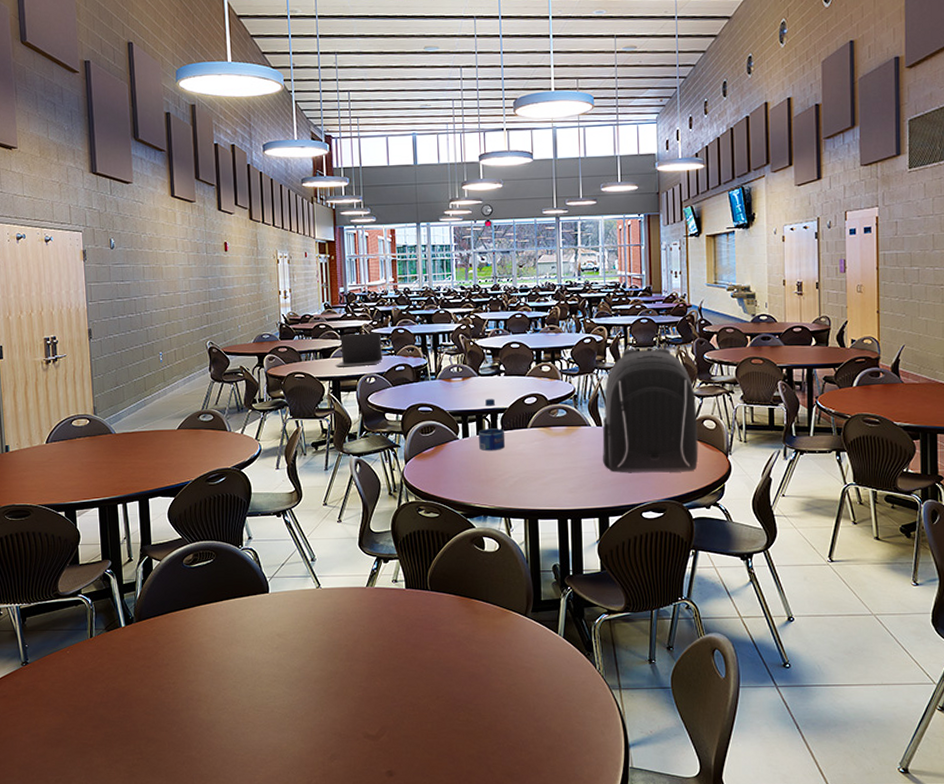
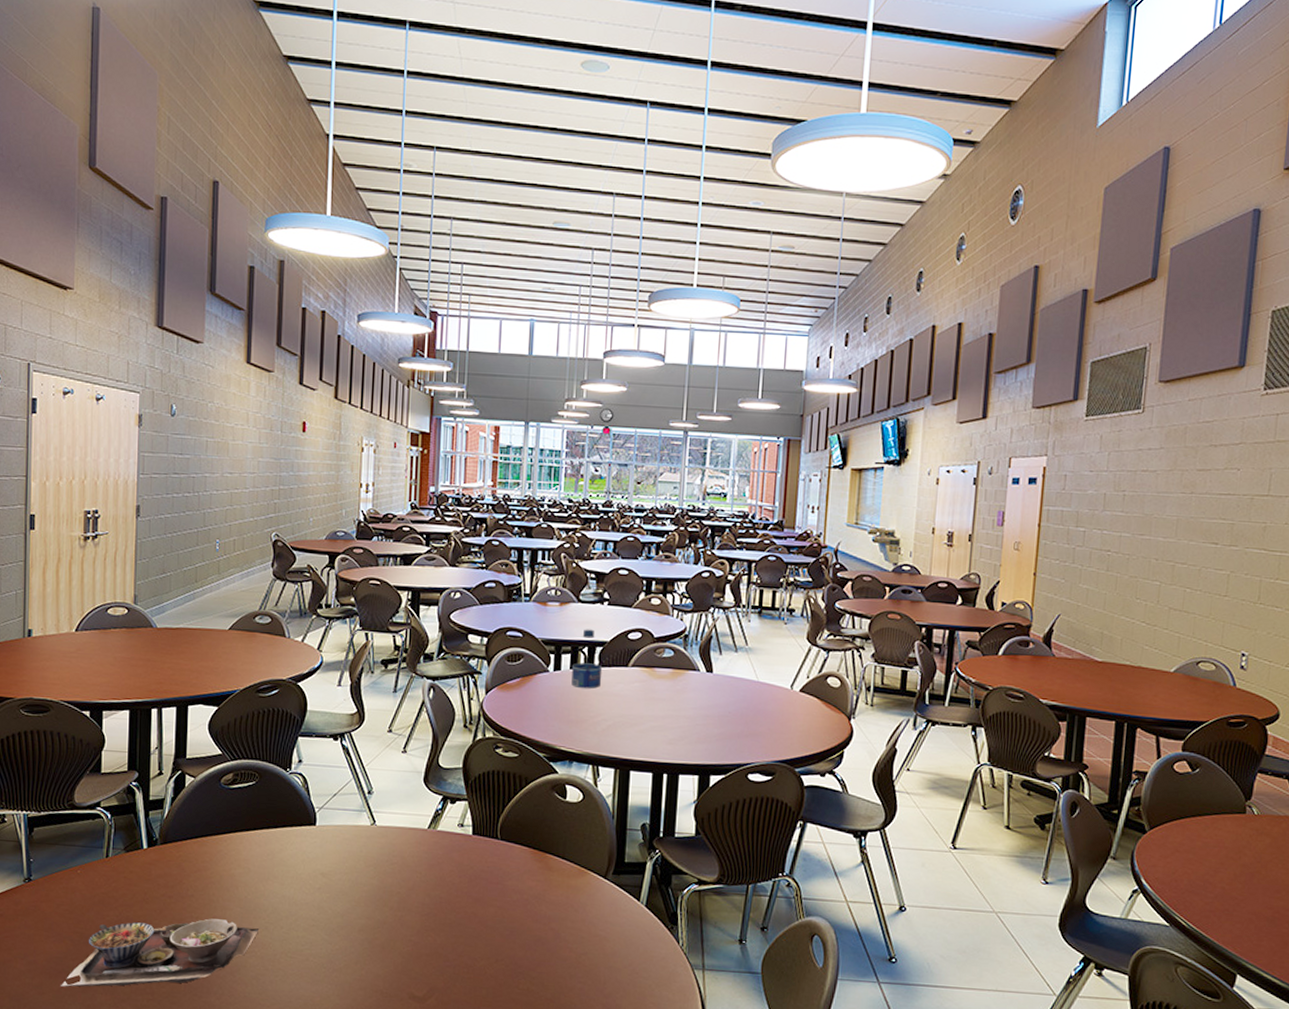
food tray: none [61,683,229,754] -> present [60,918,260,987]
laptop computer: present [335,333,382,368] -> none [416,540,472,579]
backpack: present [602,348,699,473] -> none [709,588,821,733]

